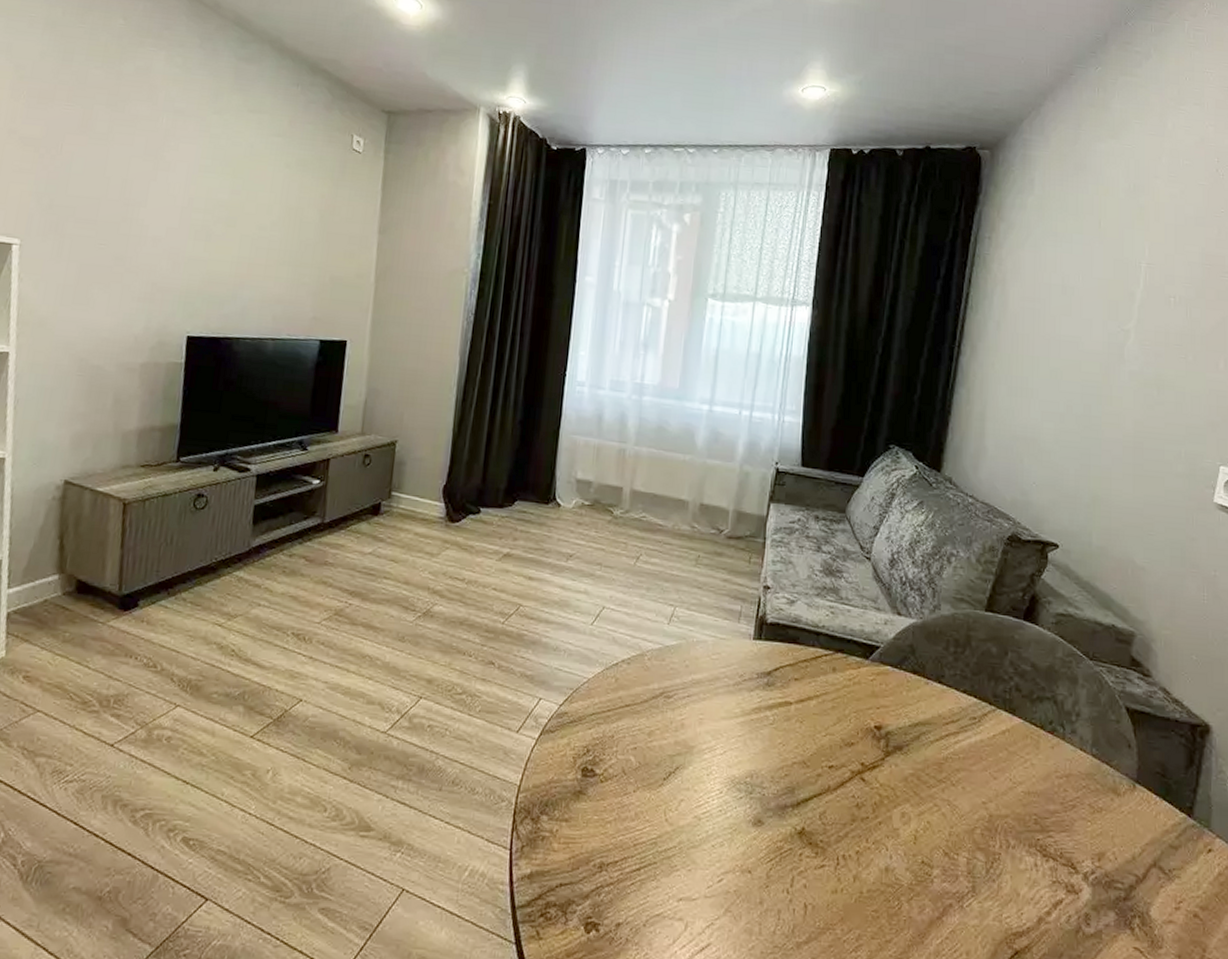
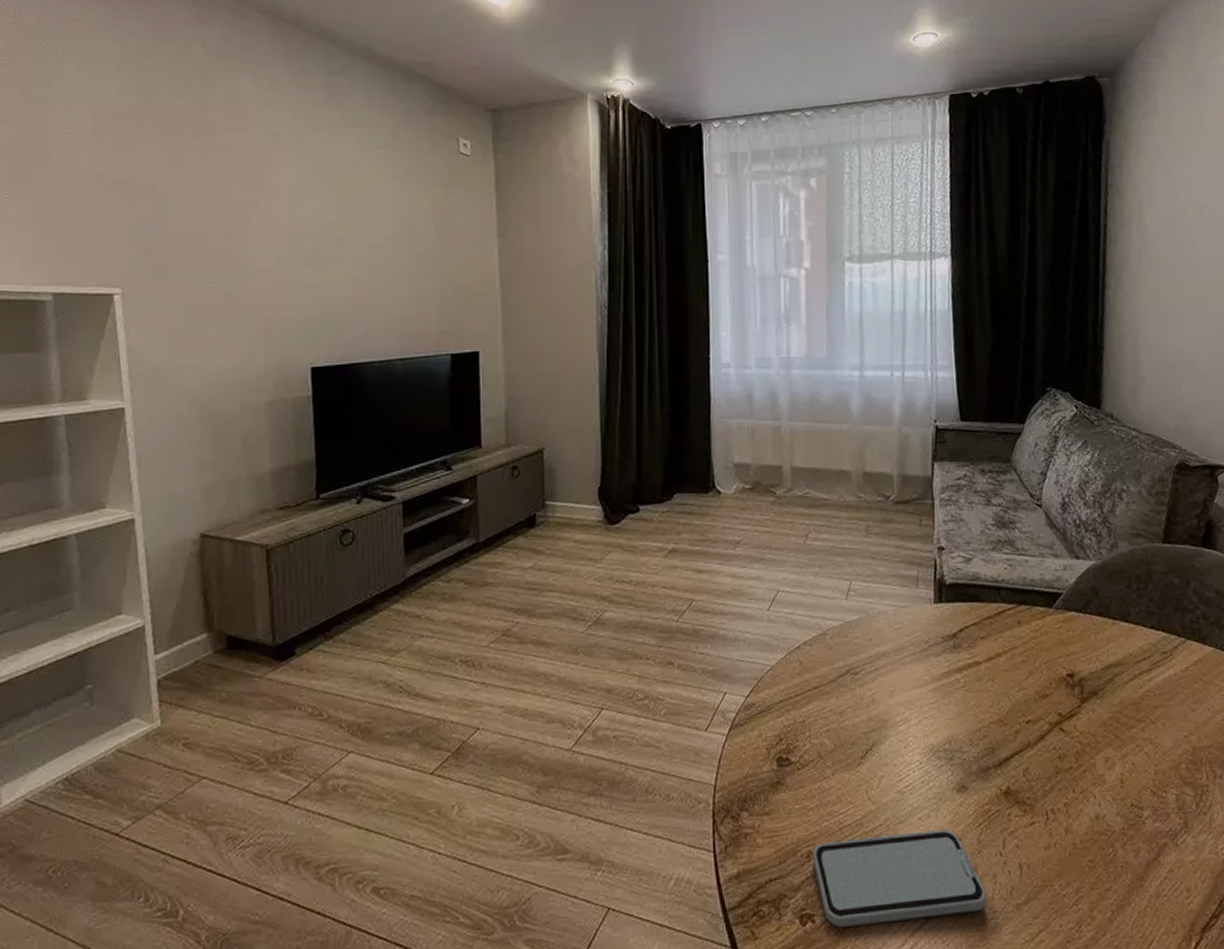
smartphone: none [604,856,769,944] -> present [813,829,987,927]

